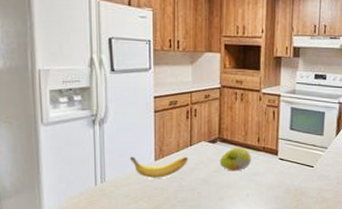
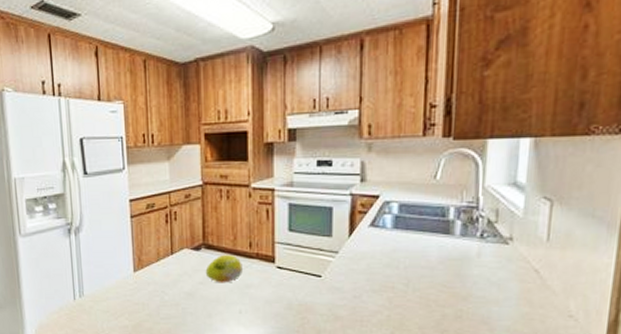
banana: present [129,156,189,178] -> none [107,266,170,292]

